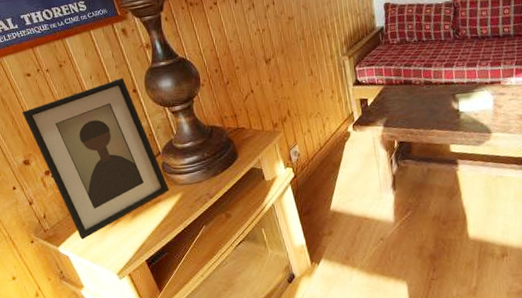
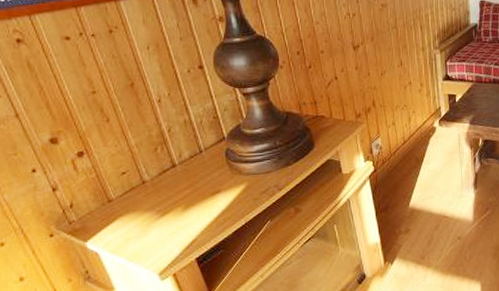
picture frame: present [21,77,169,240] -> none [53,51,231,234]

